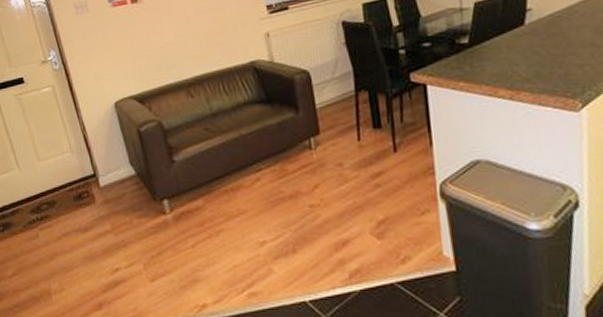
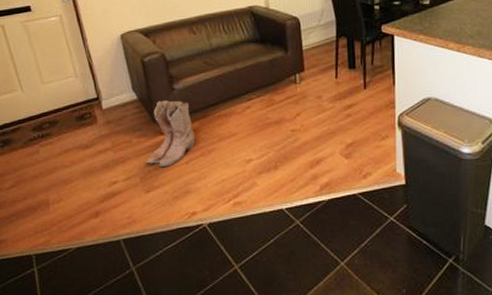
boots: none [148,174,201,251] -> present [146,100,196,166]

